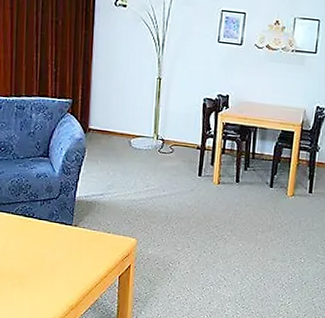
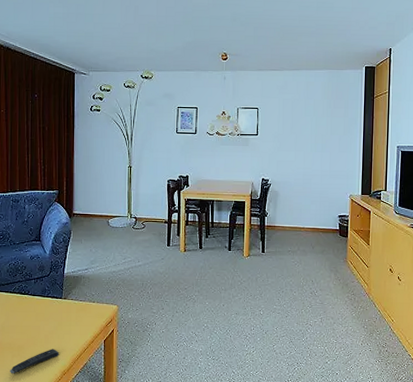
remote control: none [10,280,67,305] -> present [10,349,60,374]

